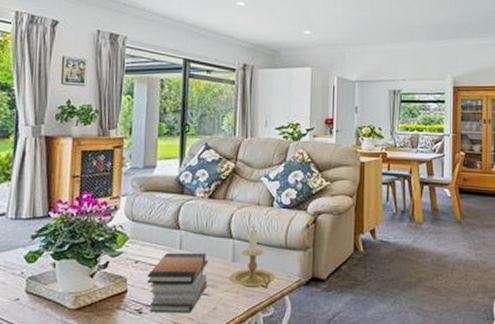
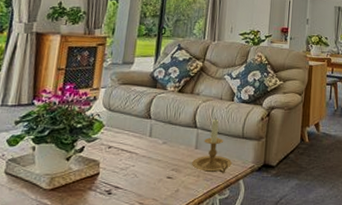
book stack: present [146,252,209,313] -> none [117,139,175,195]

